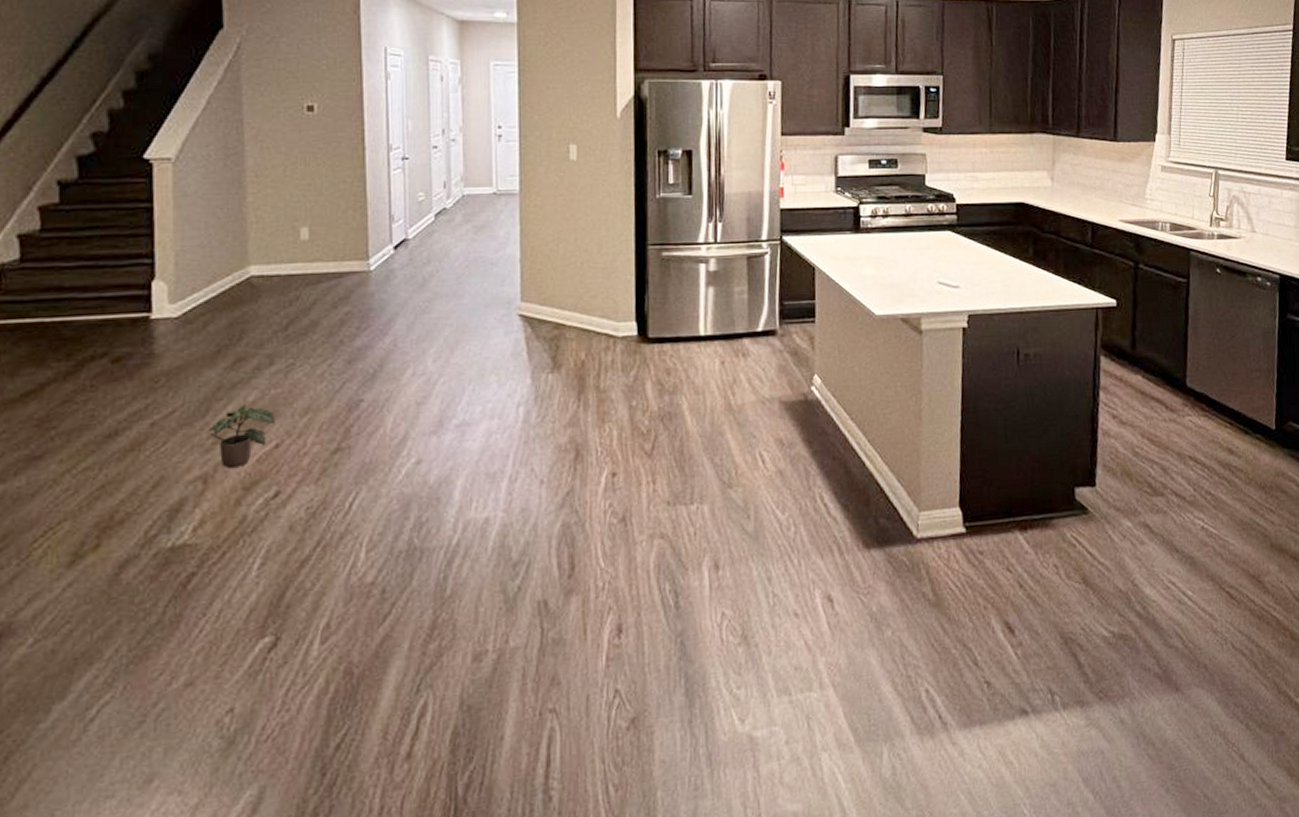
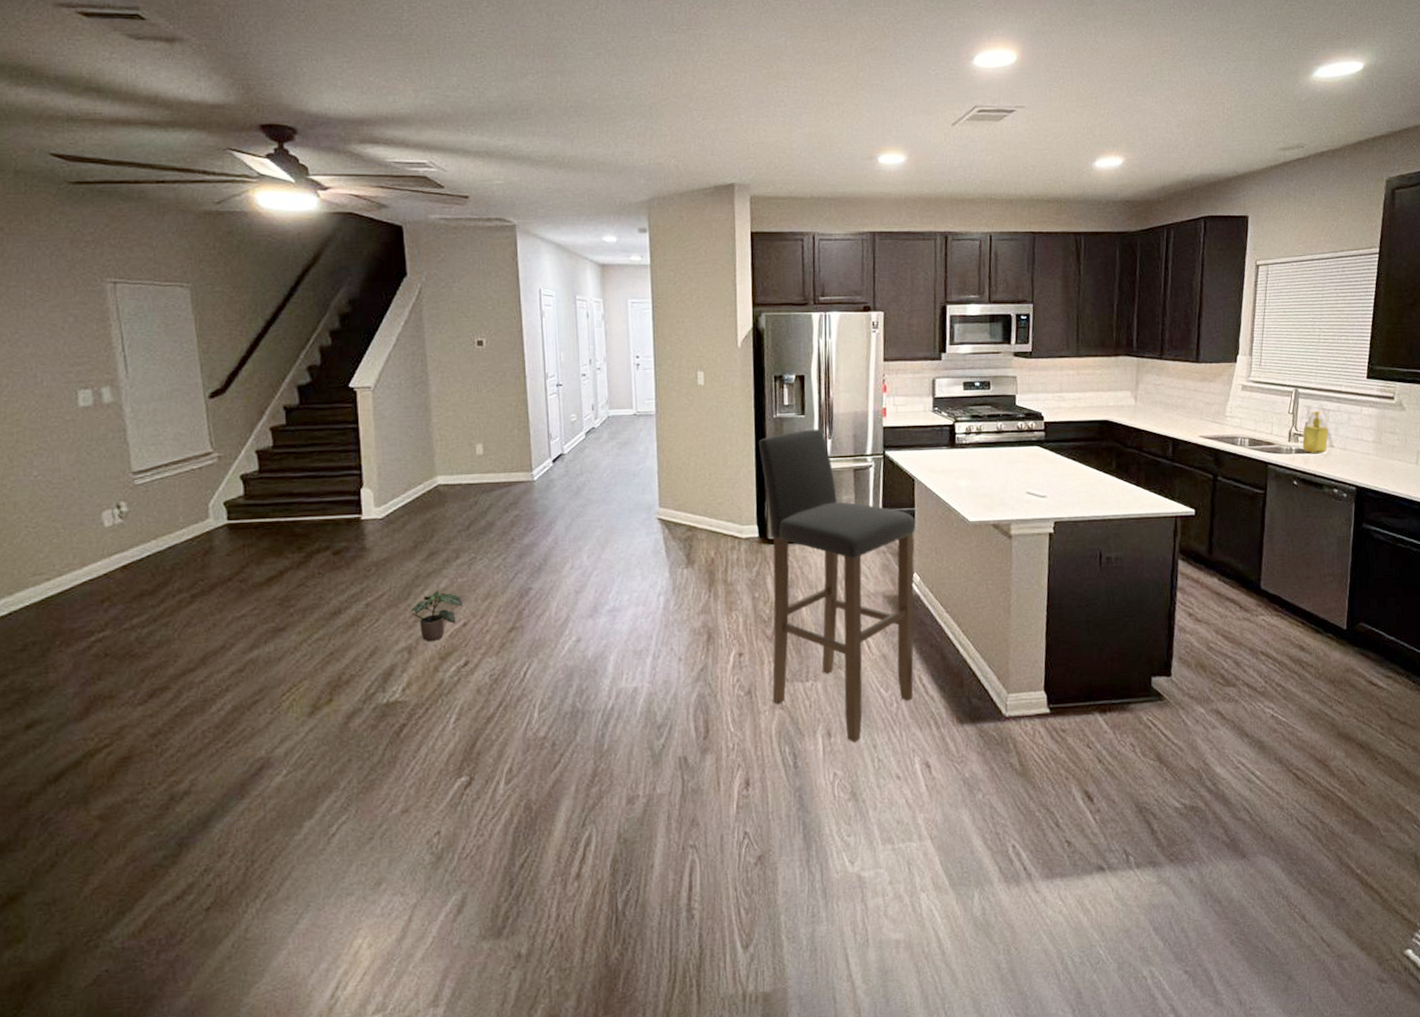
bar stool: none [639,210,817,575] -> present [759,428,916,742]
soap dispenser: none [1224,193,1250,240] -> present [1302,410,1329,454]

